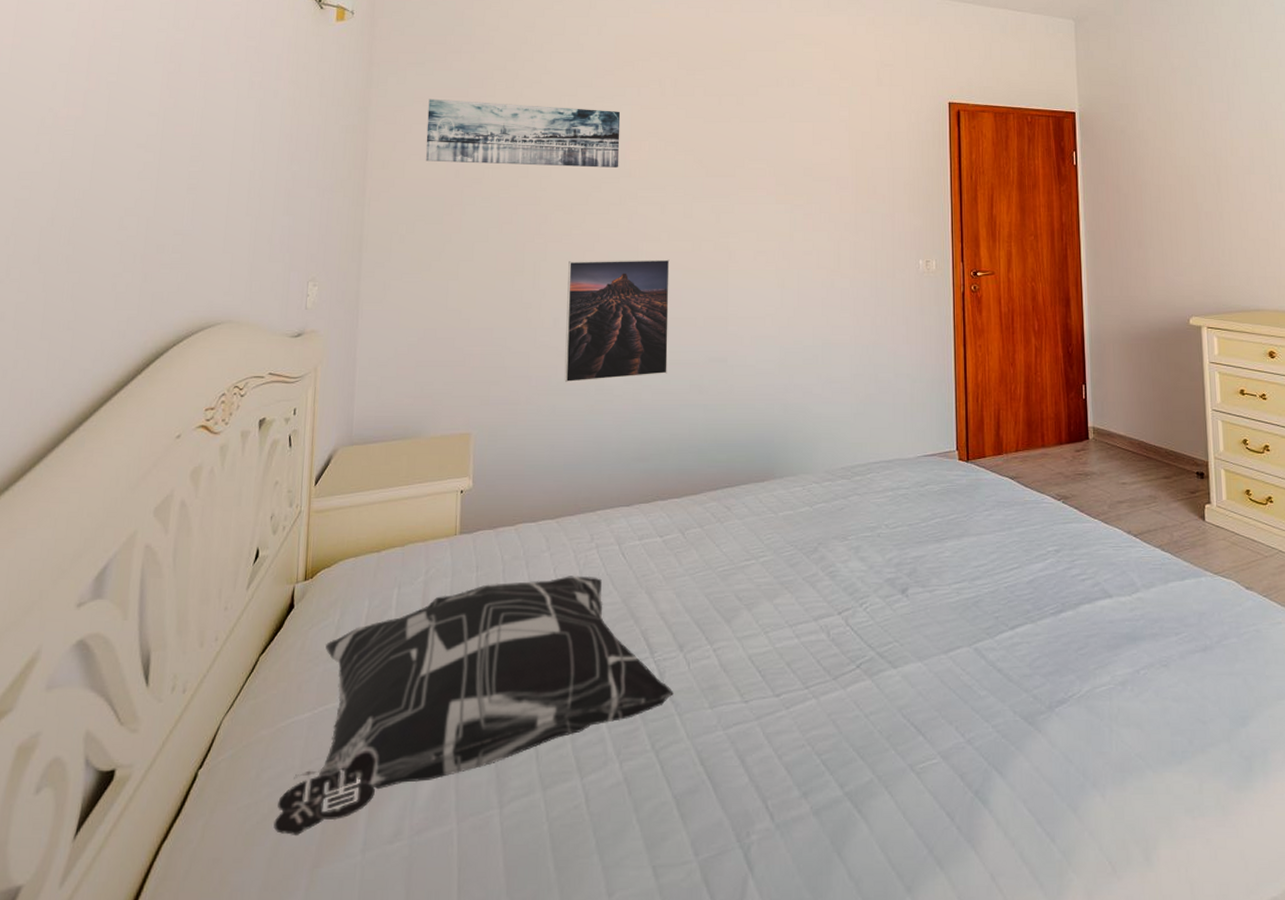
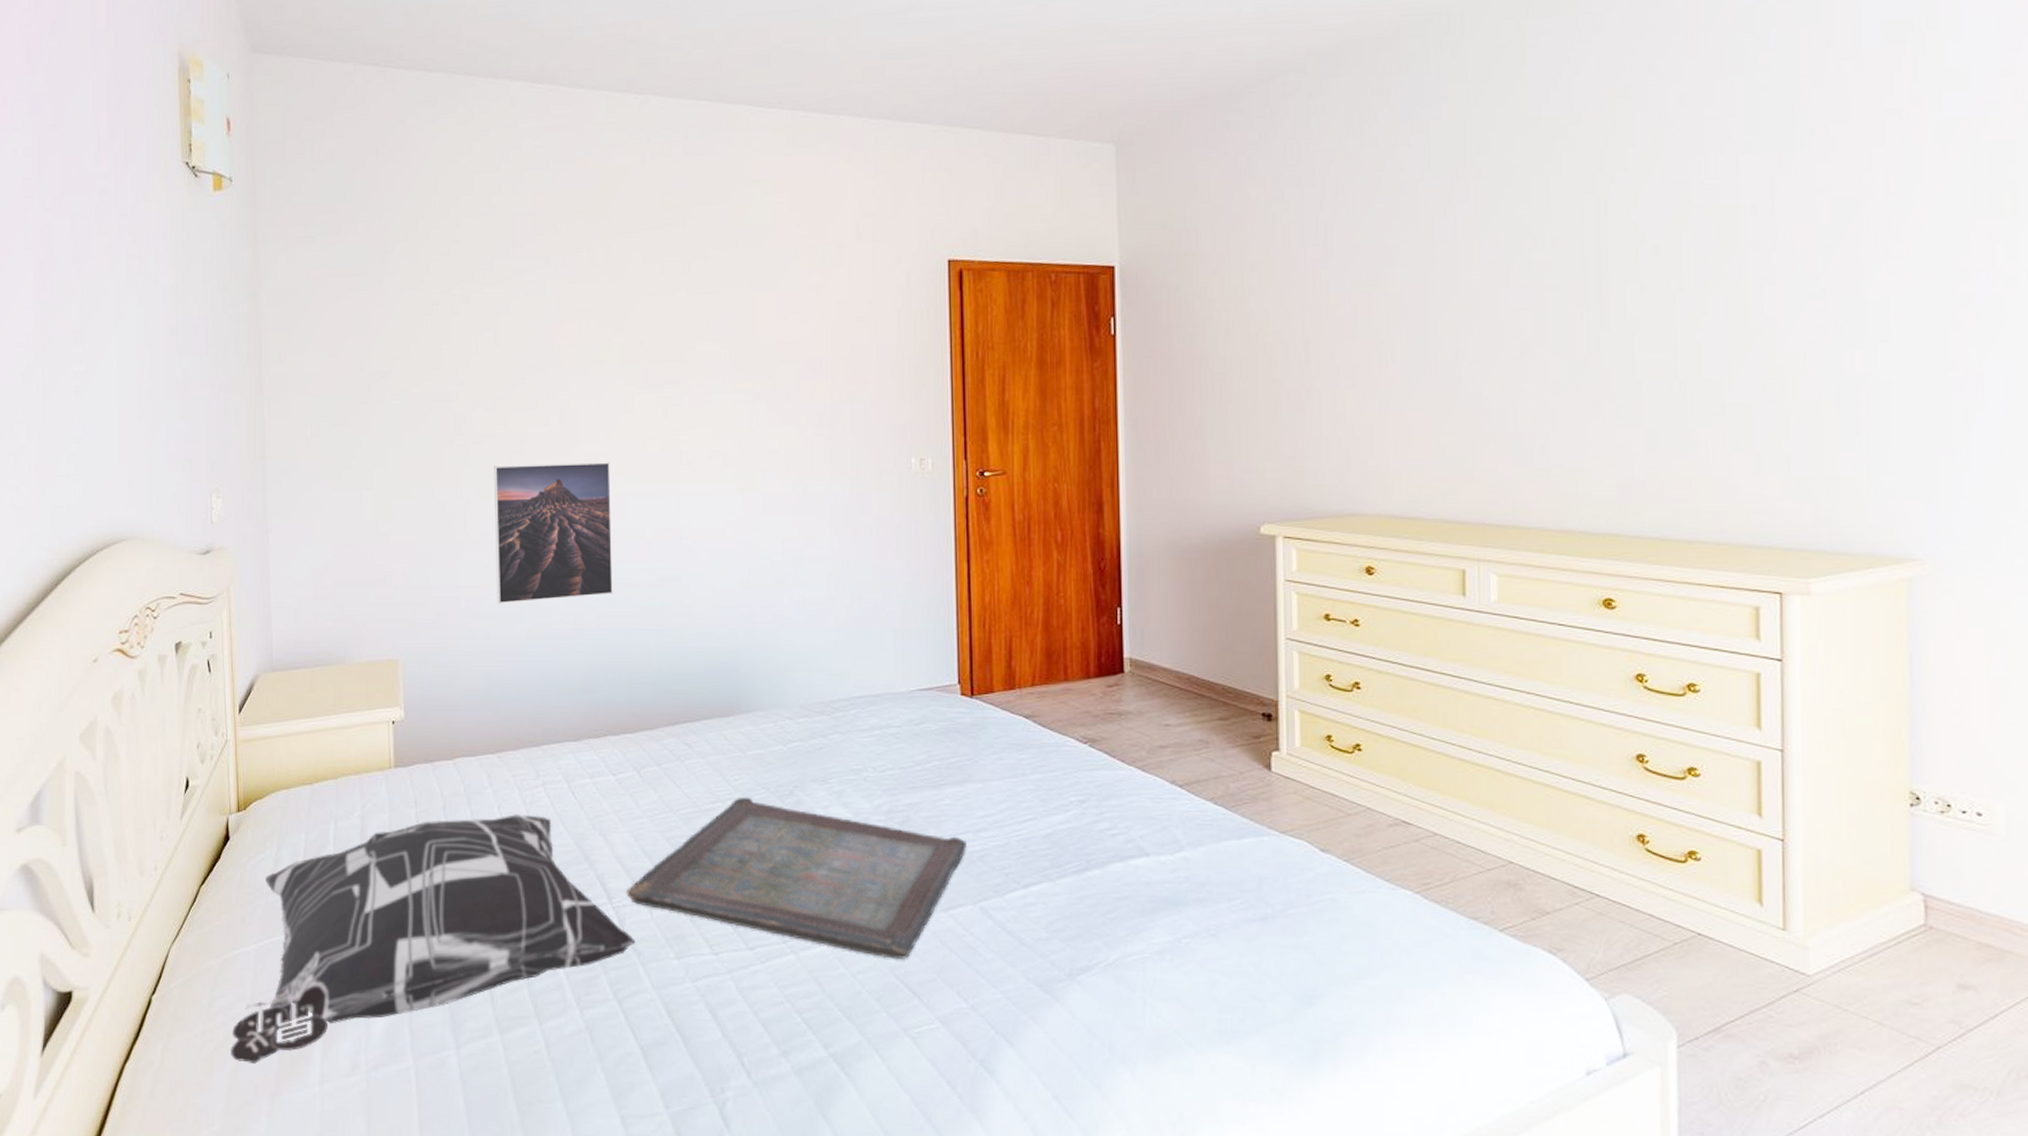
wall art: present [425,98,621,169] -> none [324,279,546,356]
serving tray: none [667,554,964,699] -> present [626,796,967,959]

